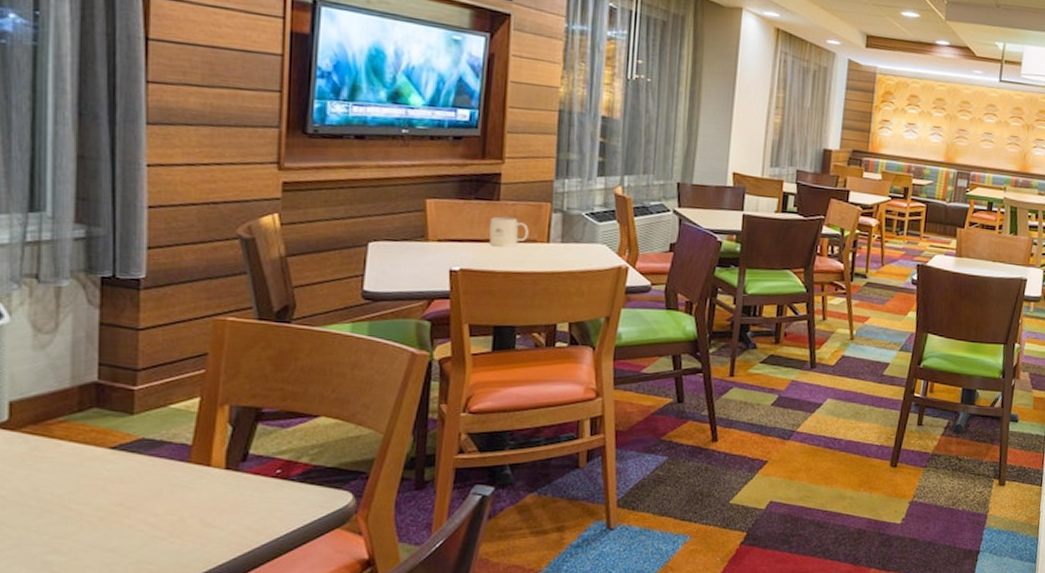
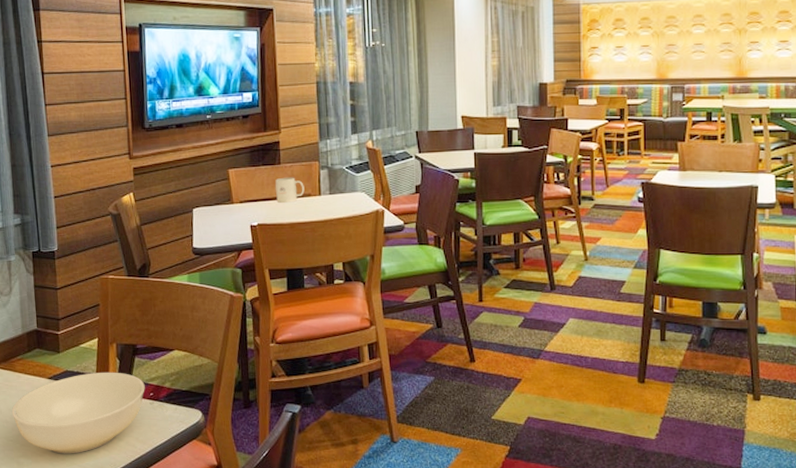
bowl: none [39,441,270,549] -> present [11,372,145,454]

